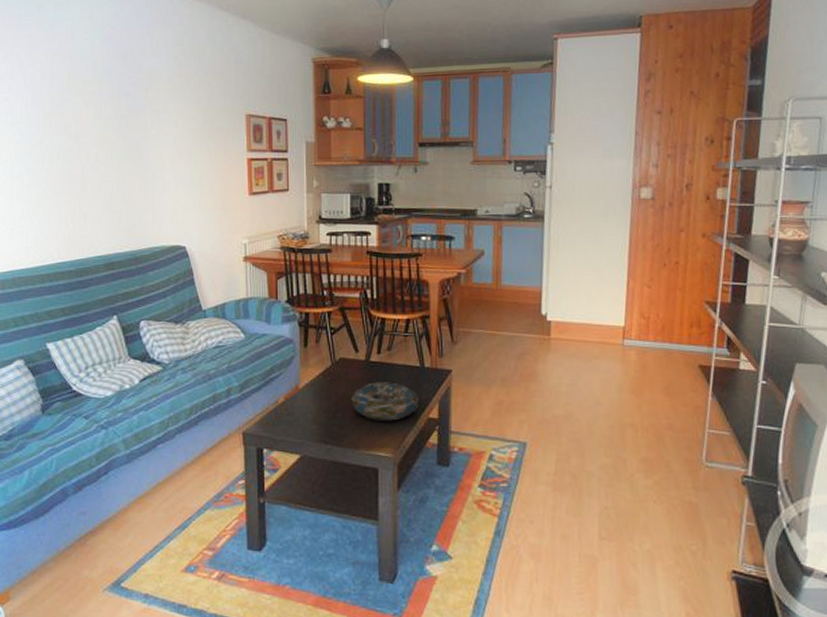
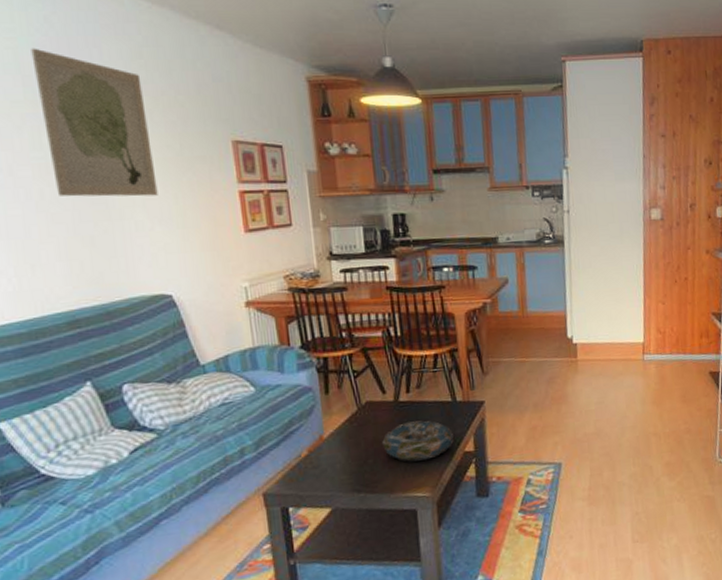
wall art: none [102,38,183,161] -> present [31,48,158,197]

